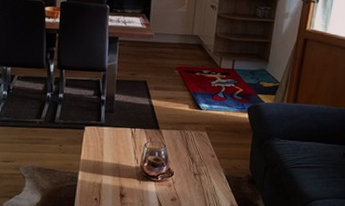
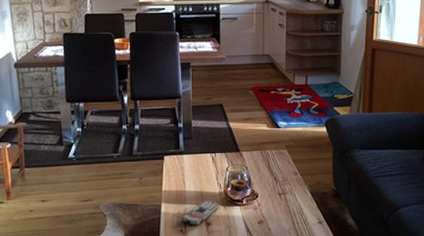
remote control: none [96,173,135,196] -> present [181,200,220,226]

